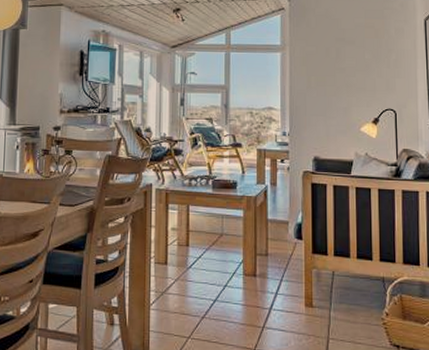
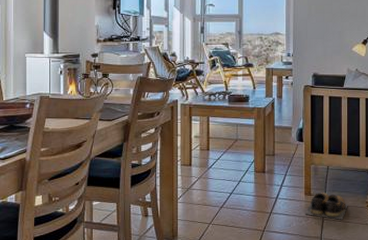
shoes: none [305,304,359,340] -> present [304,193,348,220]

